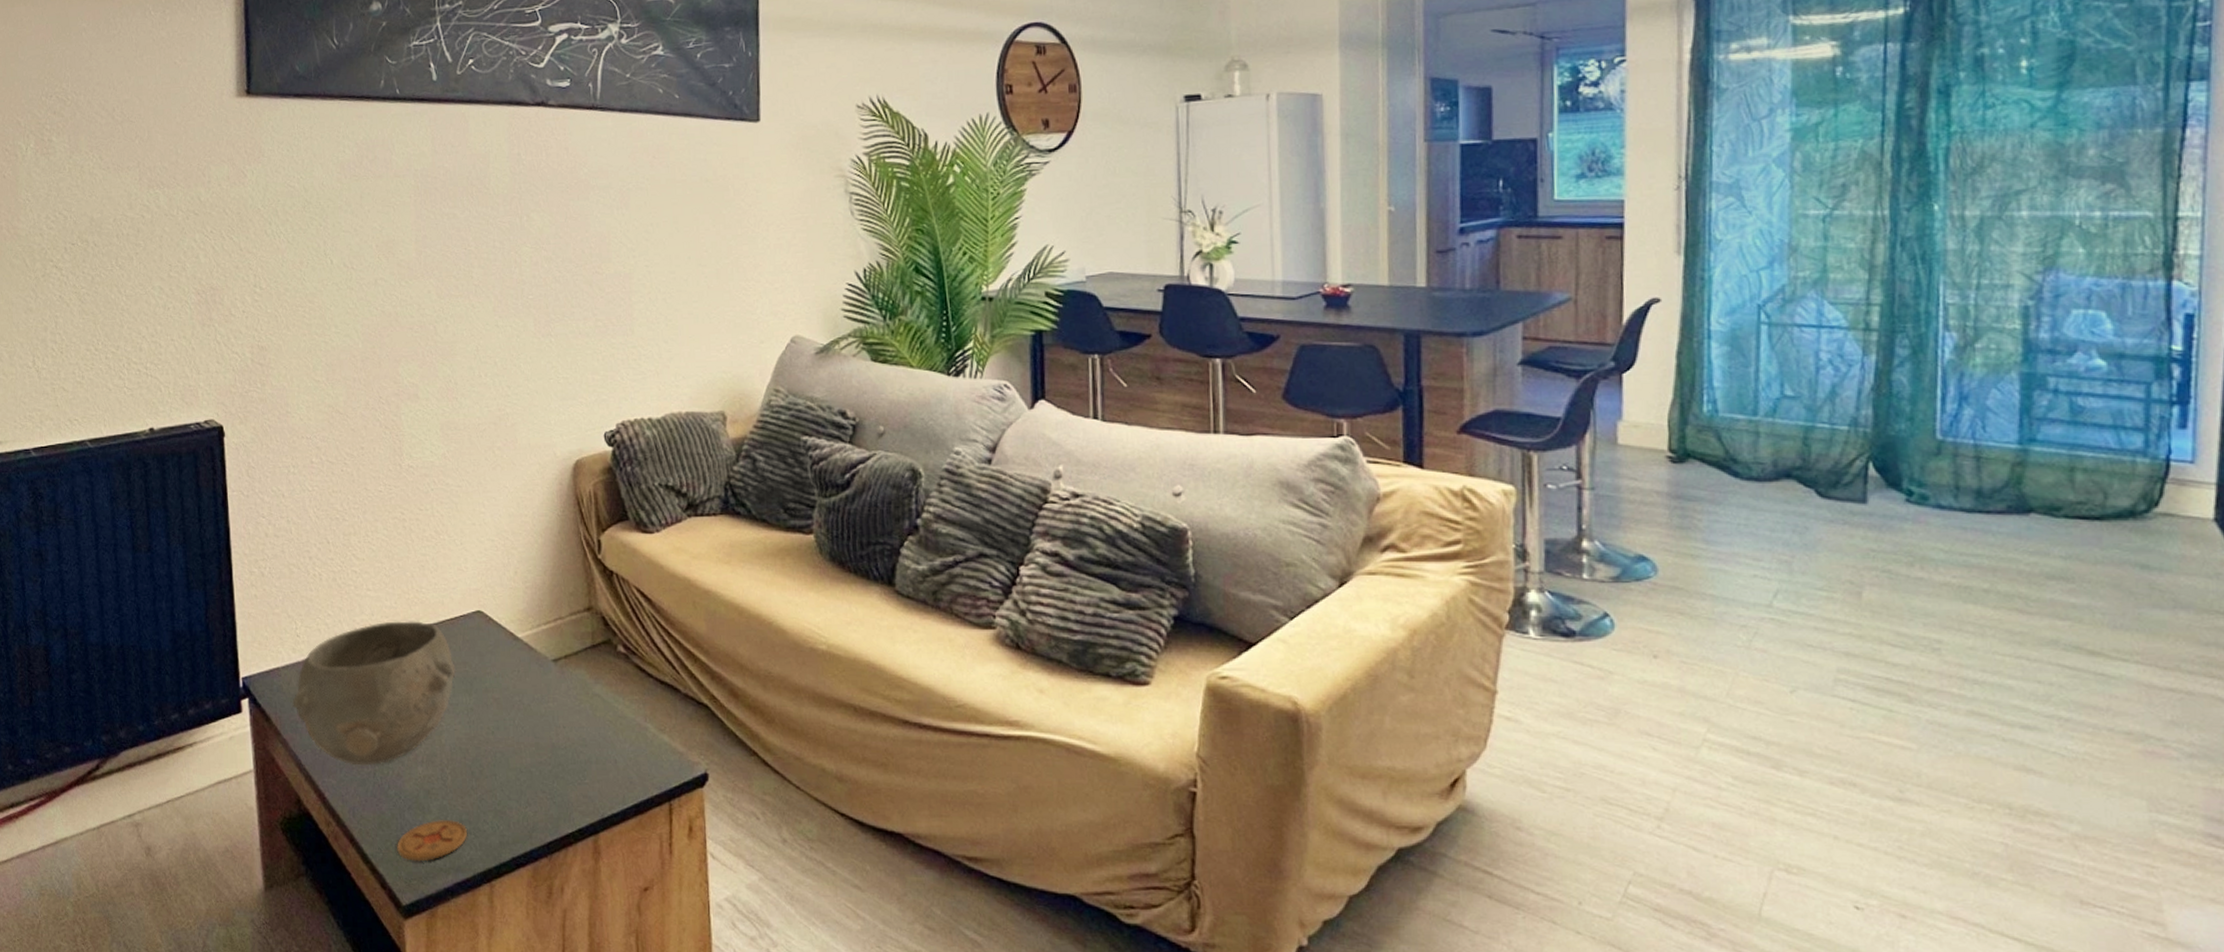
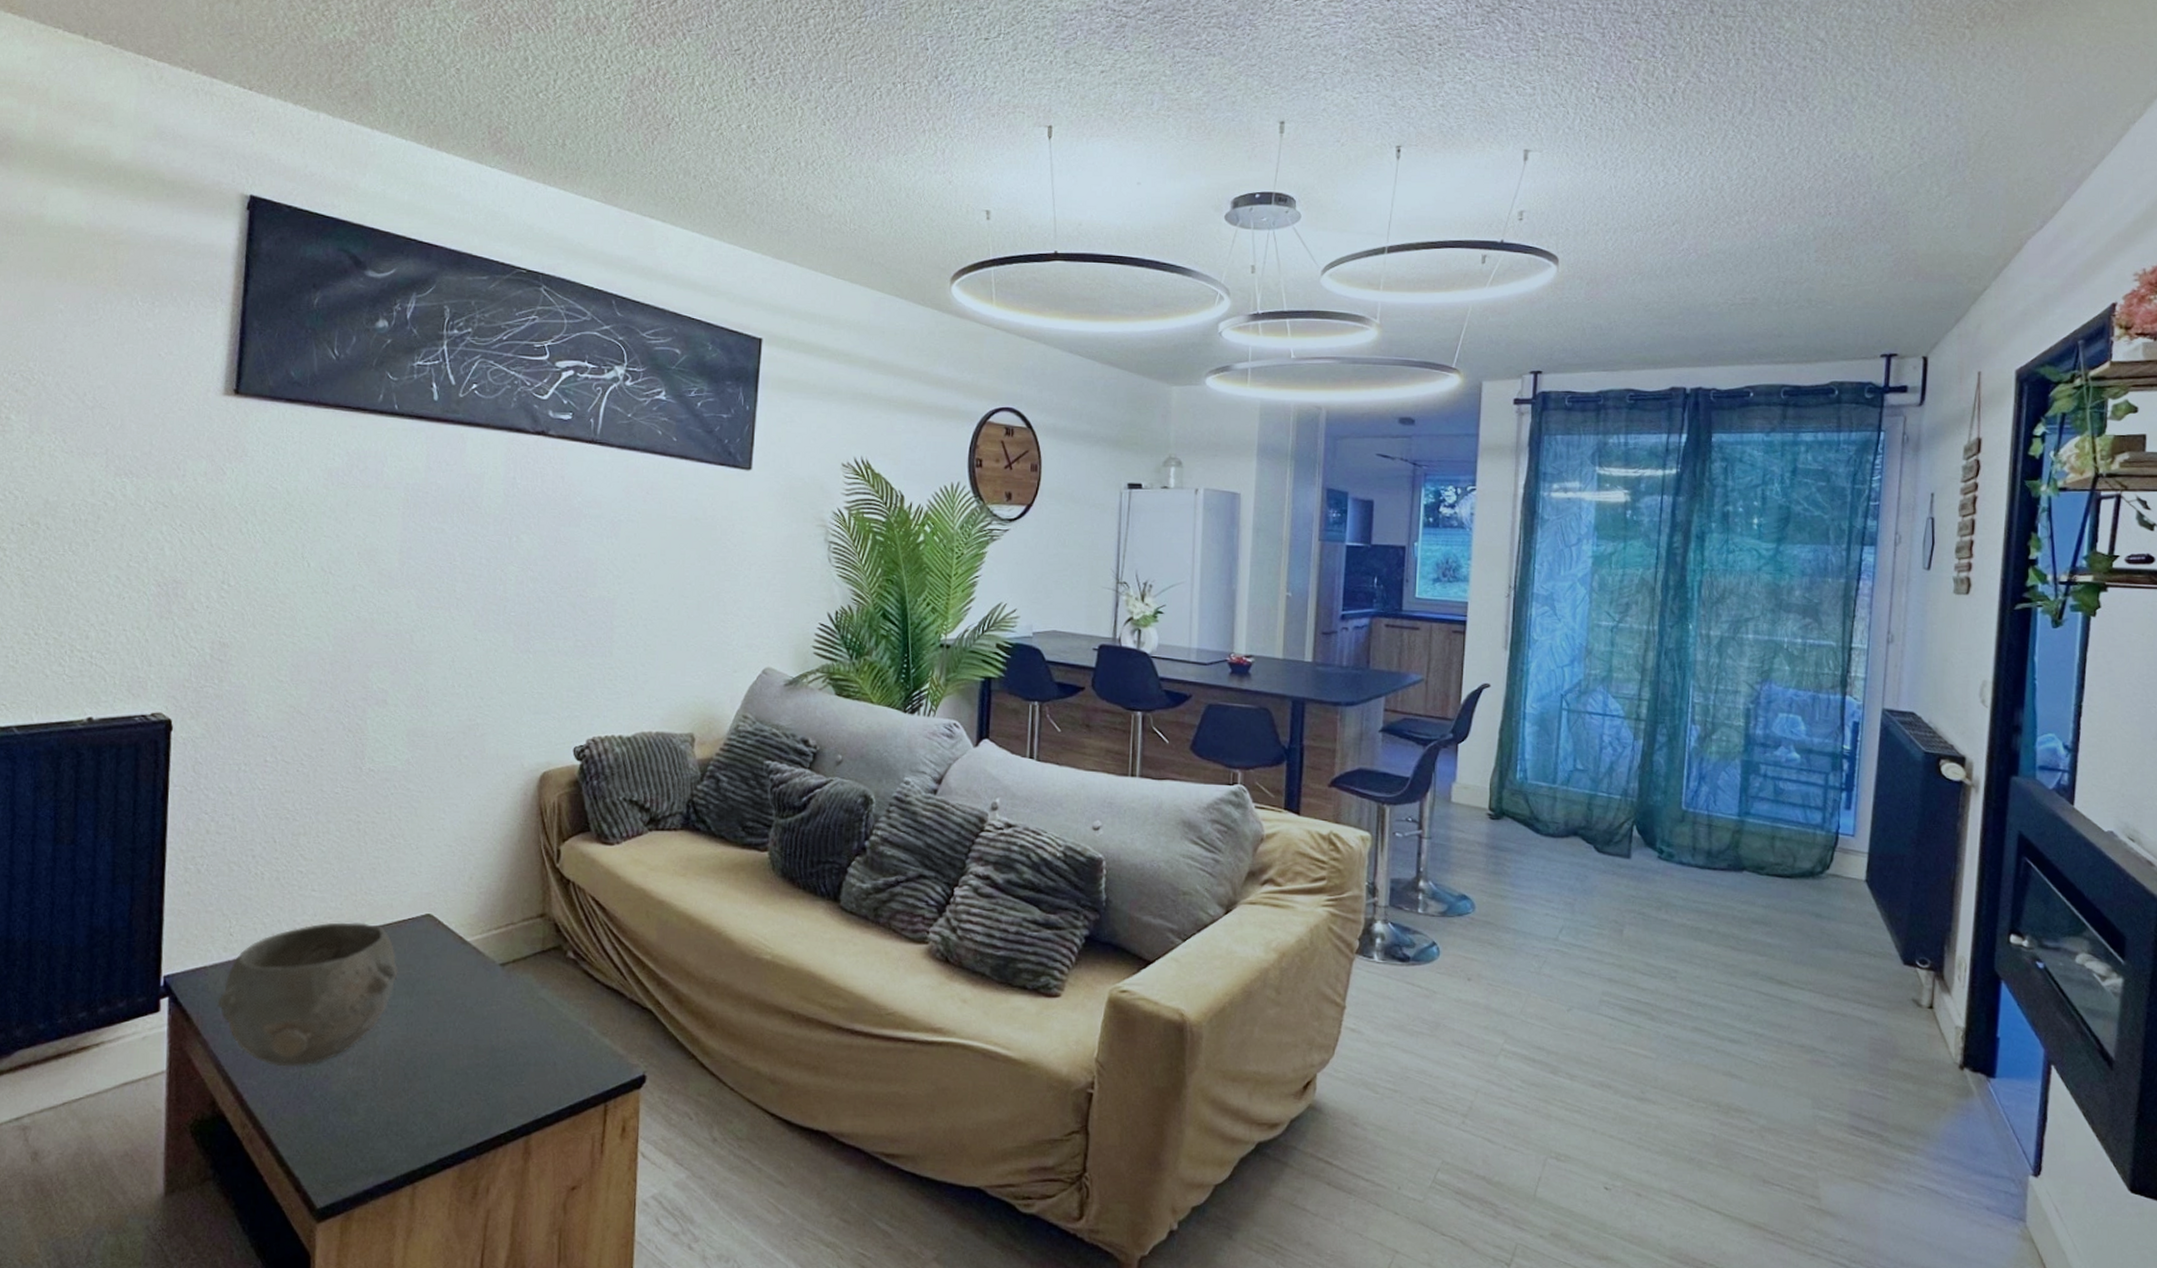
coaster: present [397,819,467,862] -> none [316,1120,394,1164]

